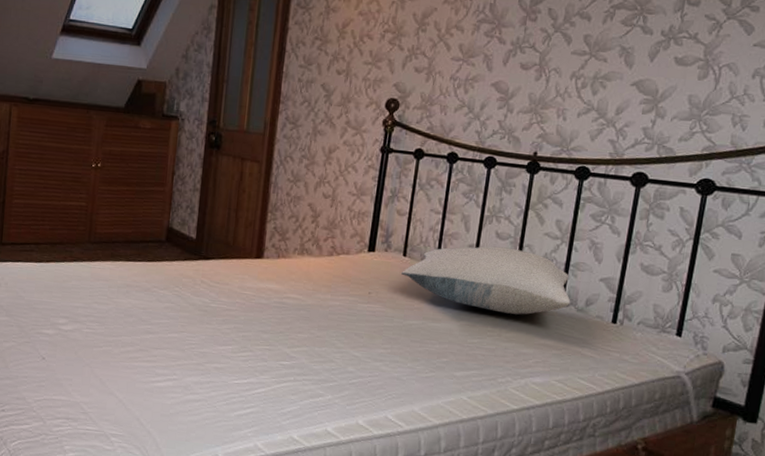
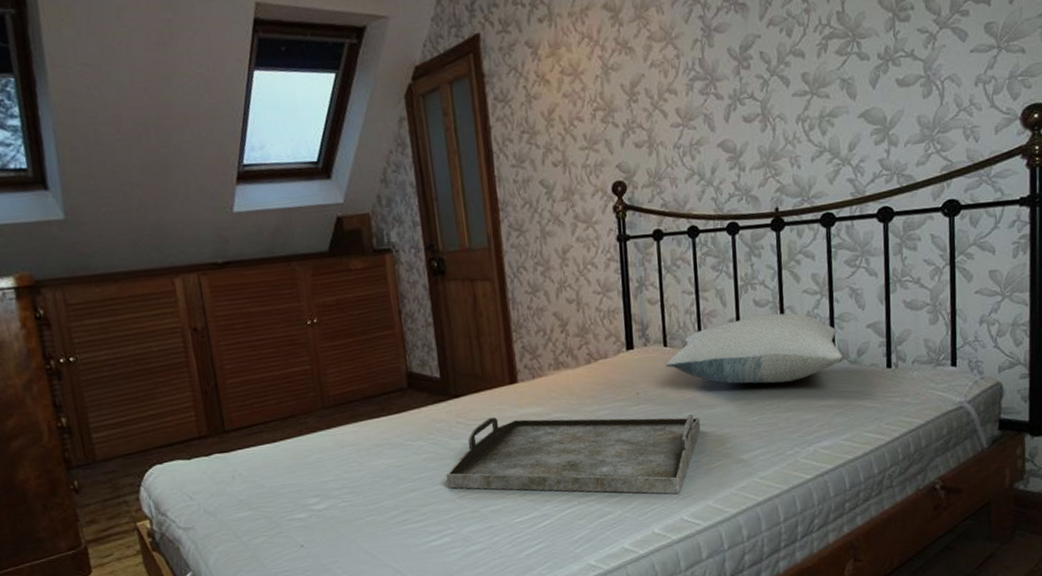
serving tray: none [180,283,423,394] -> present [446,415,701,494]

